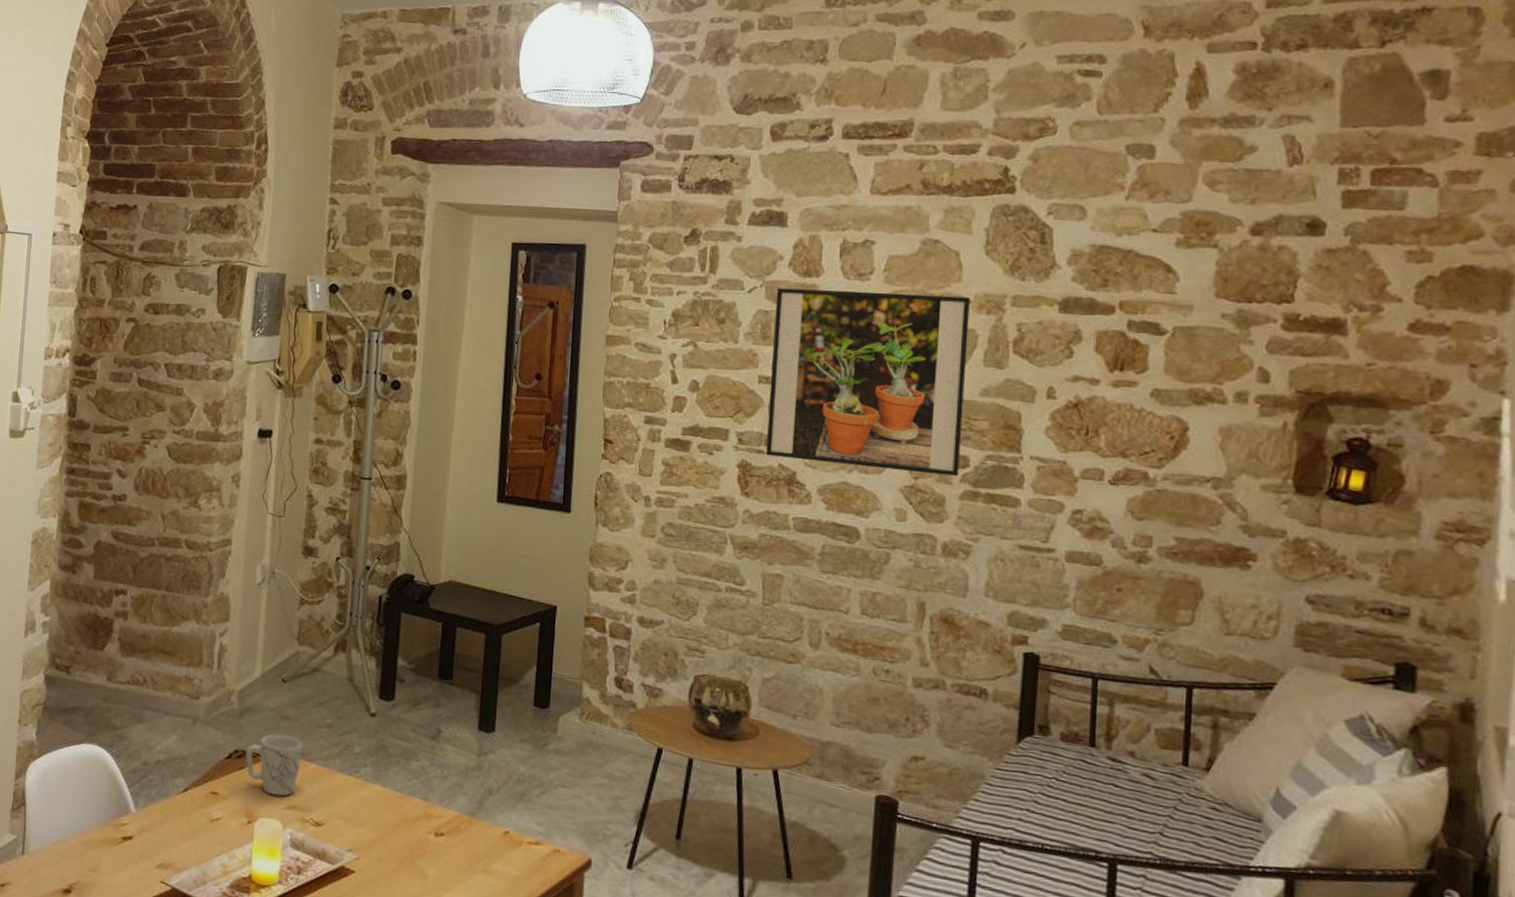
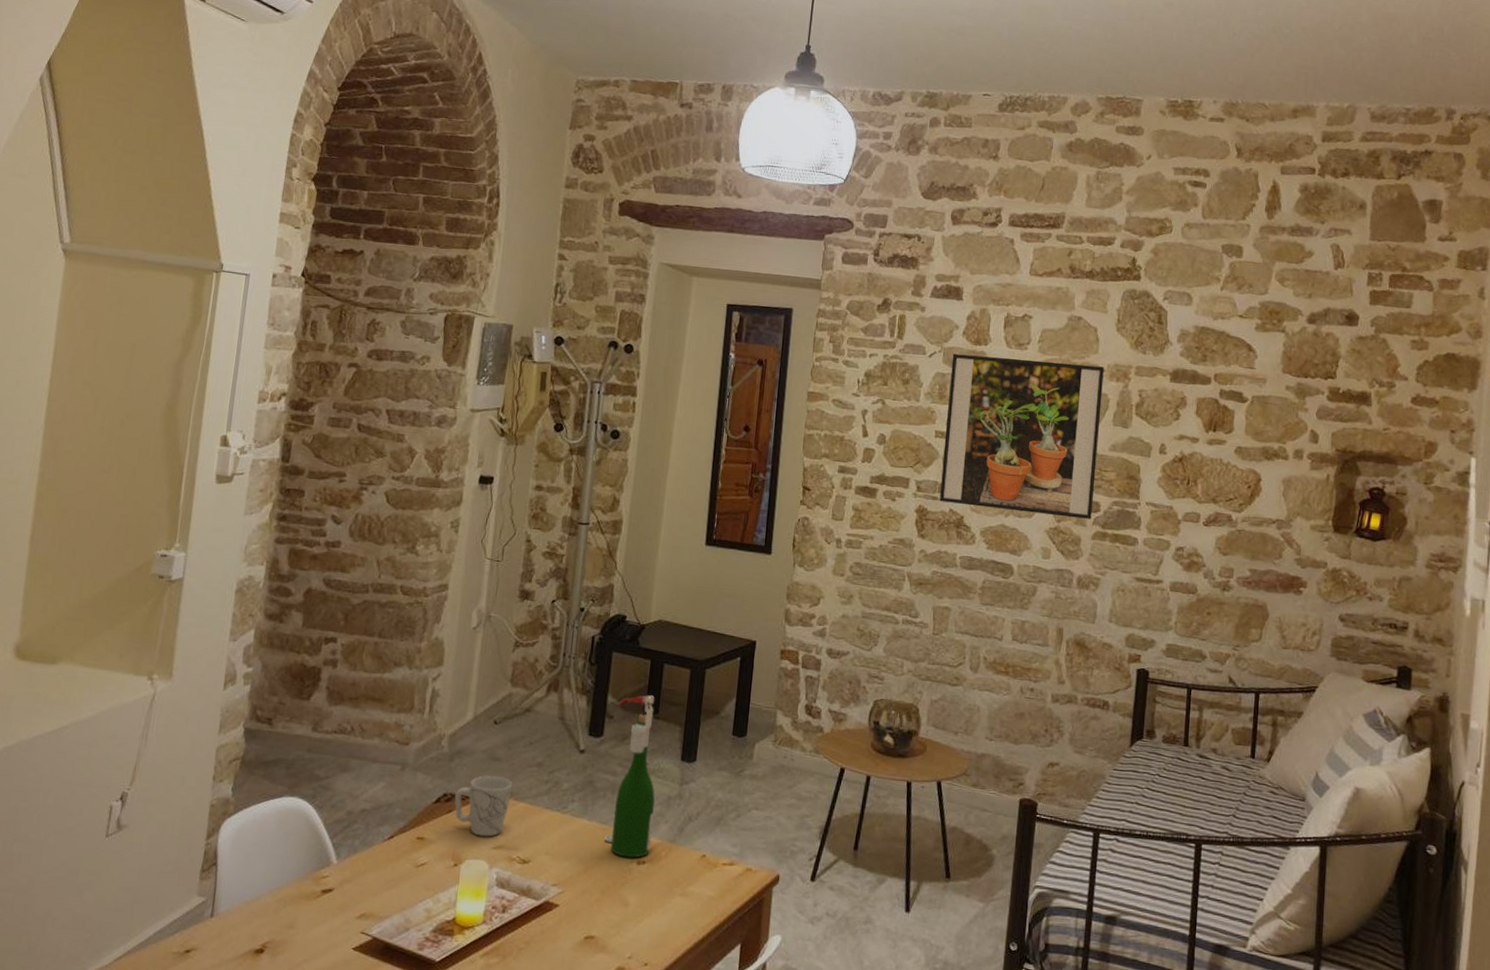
wine bottle: none [400,659,452,830] -> present [605,695,655,858]

